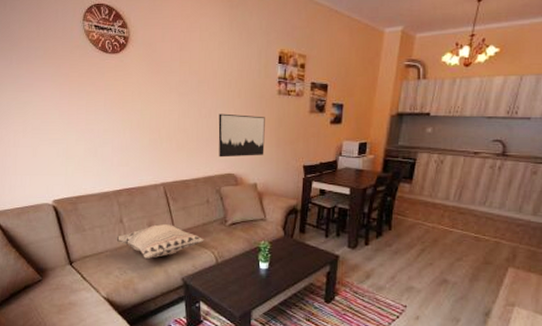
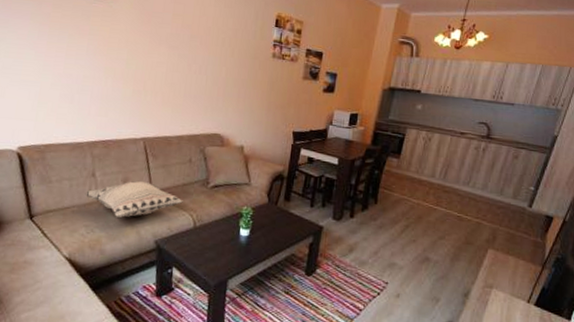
wall art: present [218,113,265,158] -> none [206,71,257,118]

